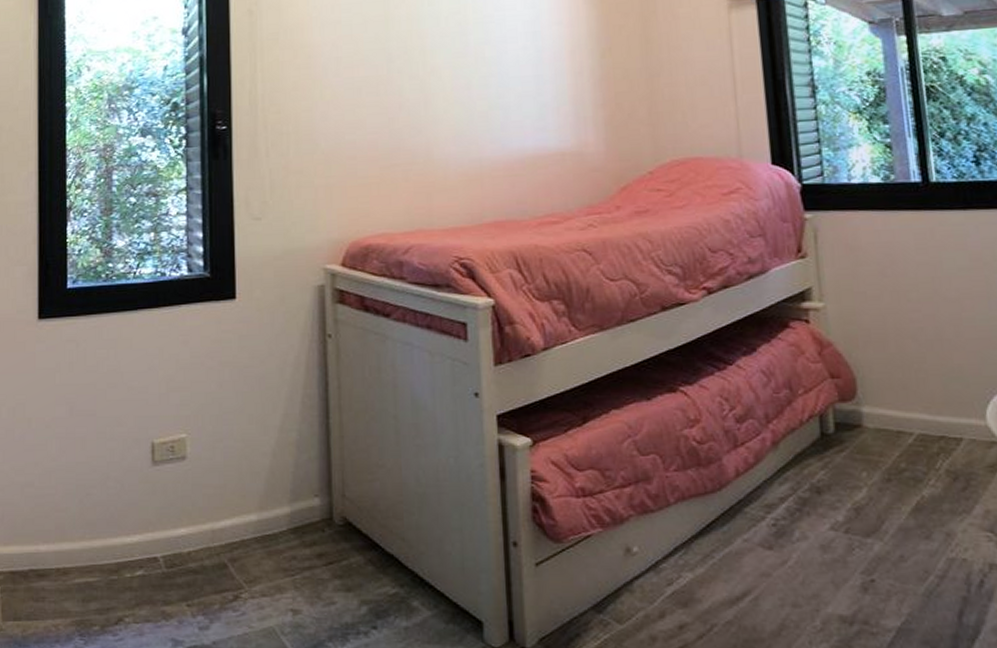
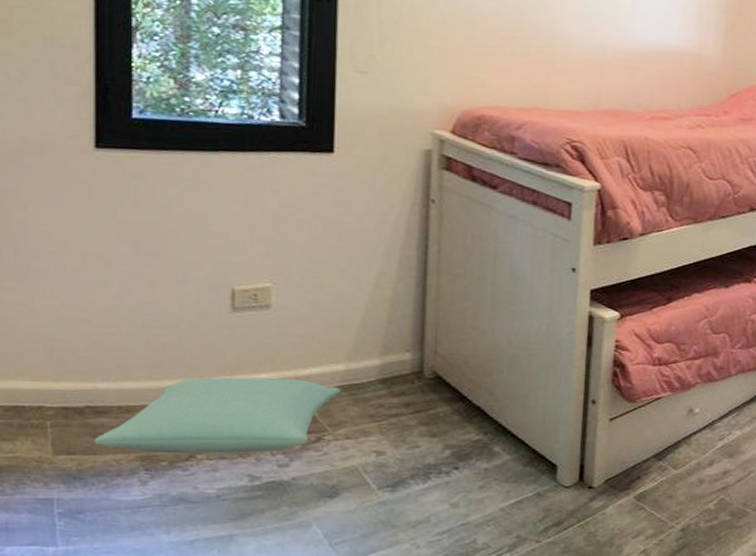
pillow: none [36,533,255,617] -> present [94,377,341,454]

